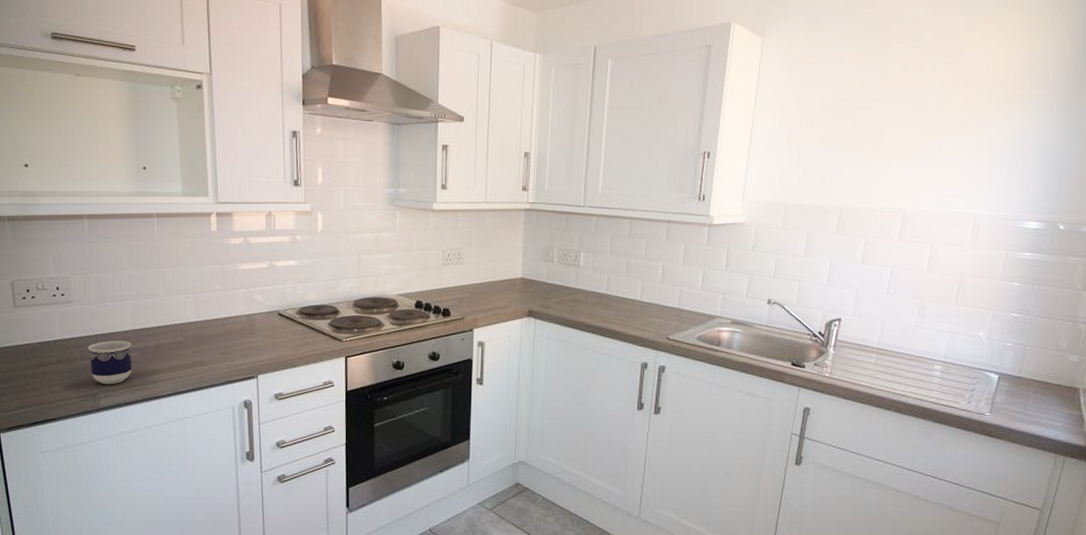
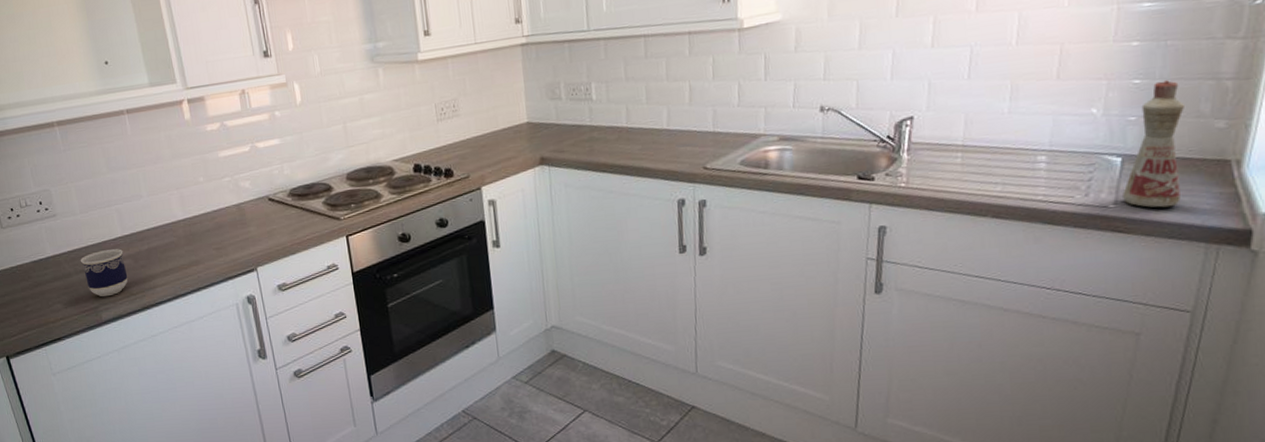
bottle: none [997,317,1050,421] -> present [1122,80,1186,208]

